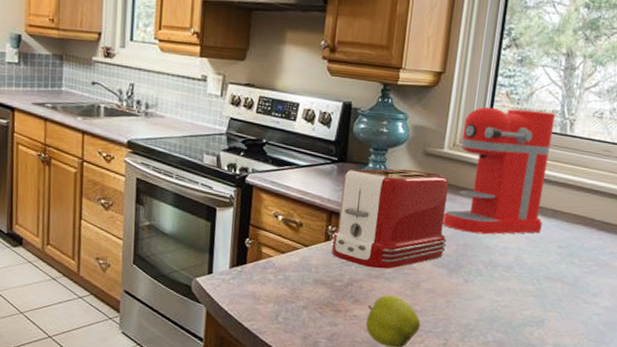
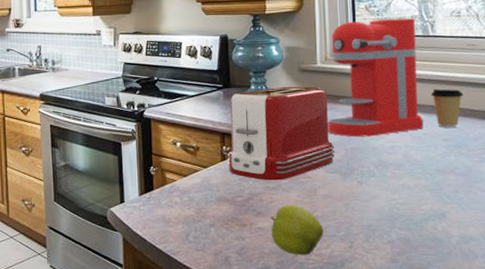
coffee cup: none [554,192,588,236] -> present [430,89,464,129]

